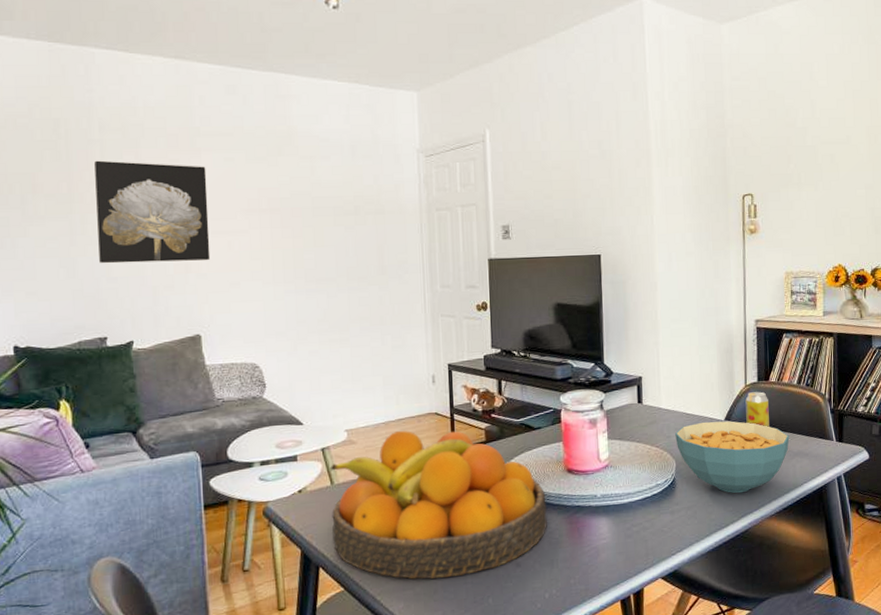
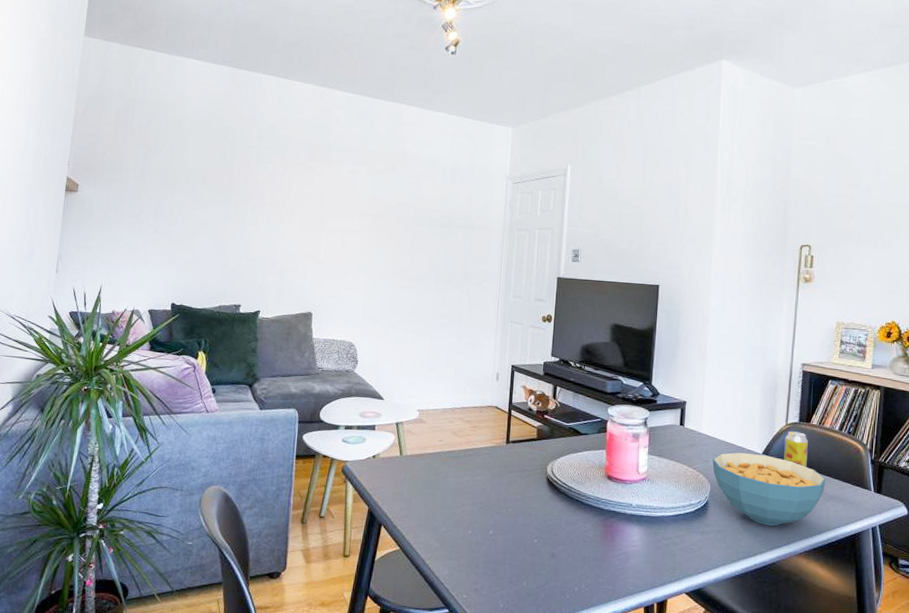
wall art: present [94,160,211,264] -> none [243,162,334,252]
fruit bowl: present [330,431,547,579] -> none [396,418,585,556]

